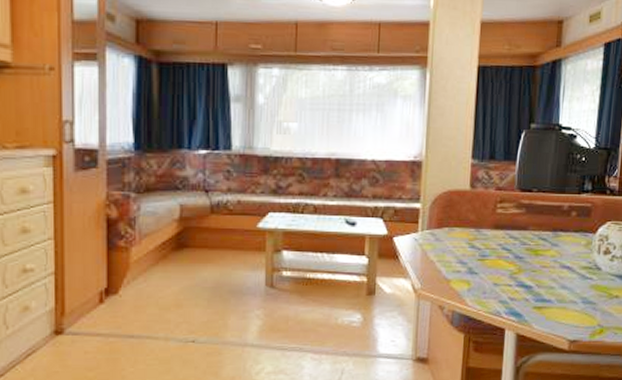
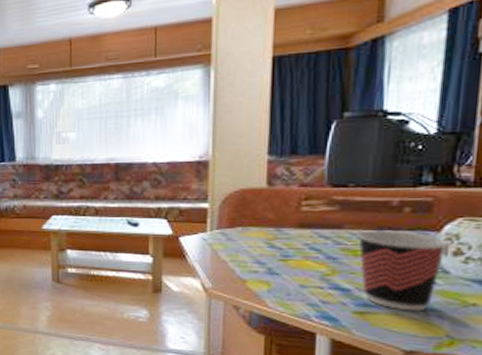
cup: none [538,232,601,304] -> present [357,230,449,312]

